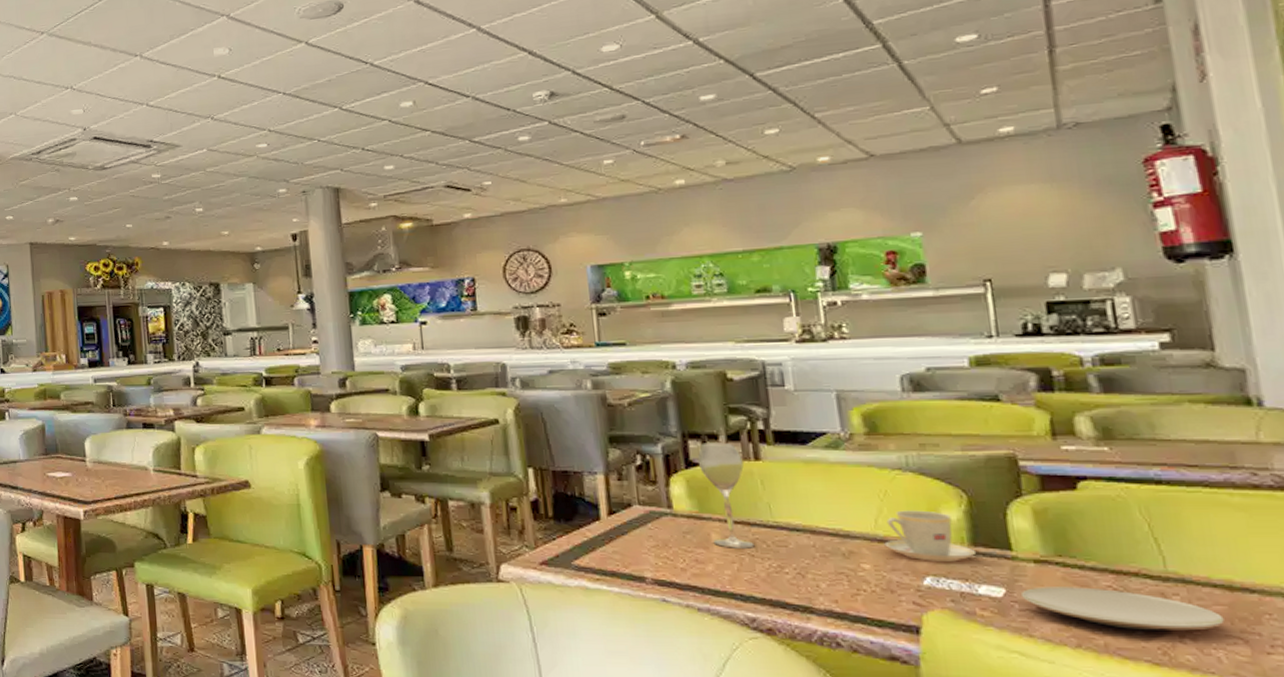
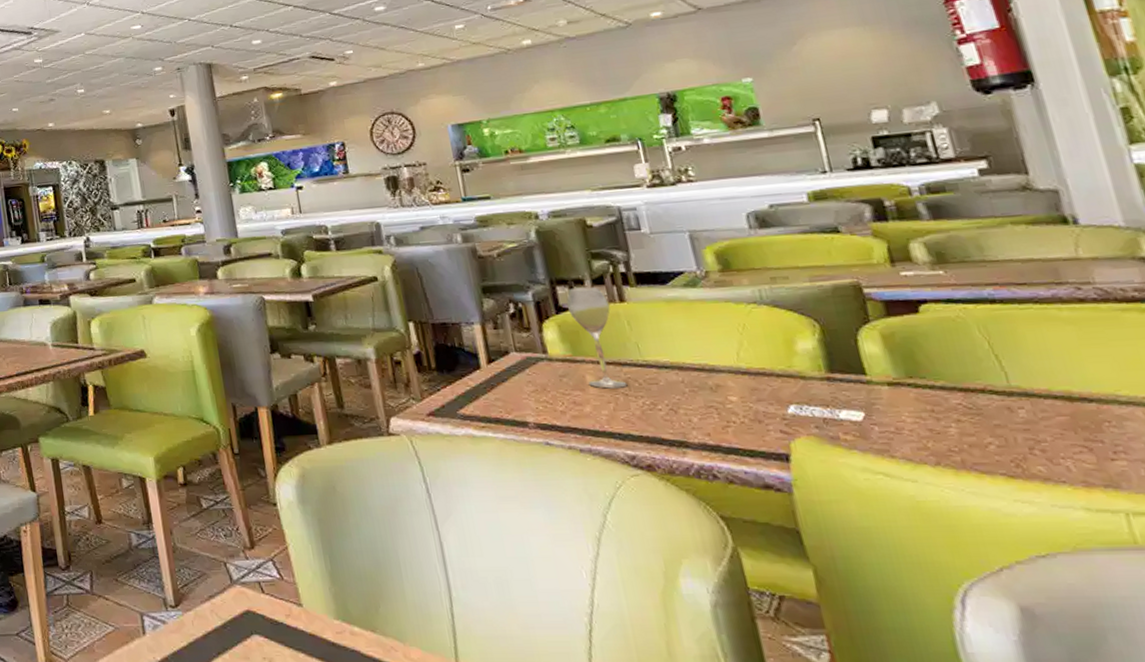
teacup: present [884,510,977,562] -> none [747,341,834,390]
plate: present [1020,586,1225,631] -> none [878,406,1069,444]

